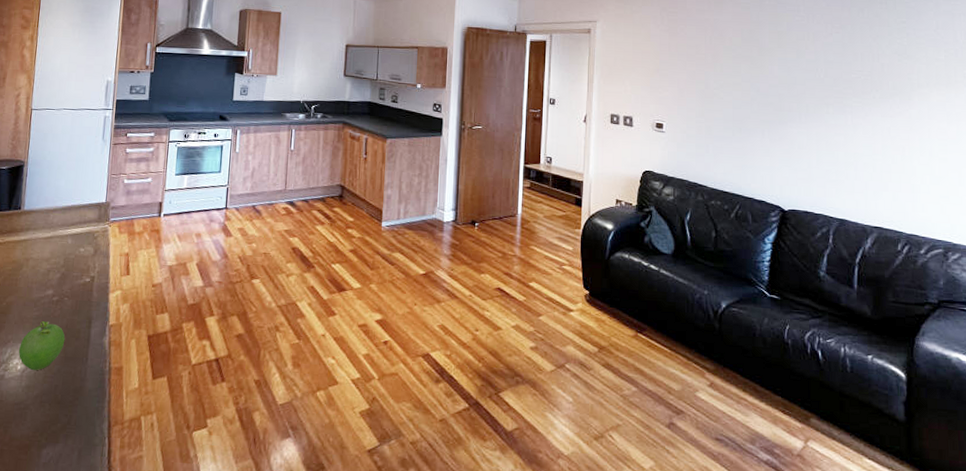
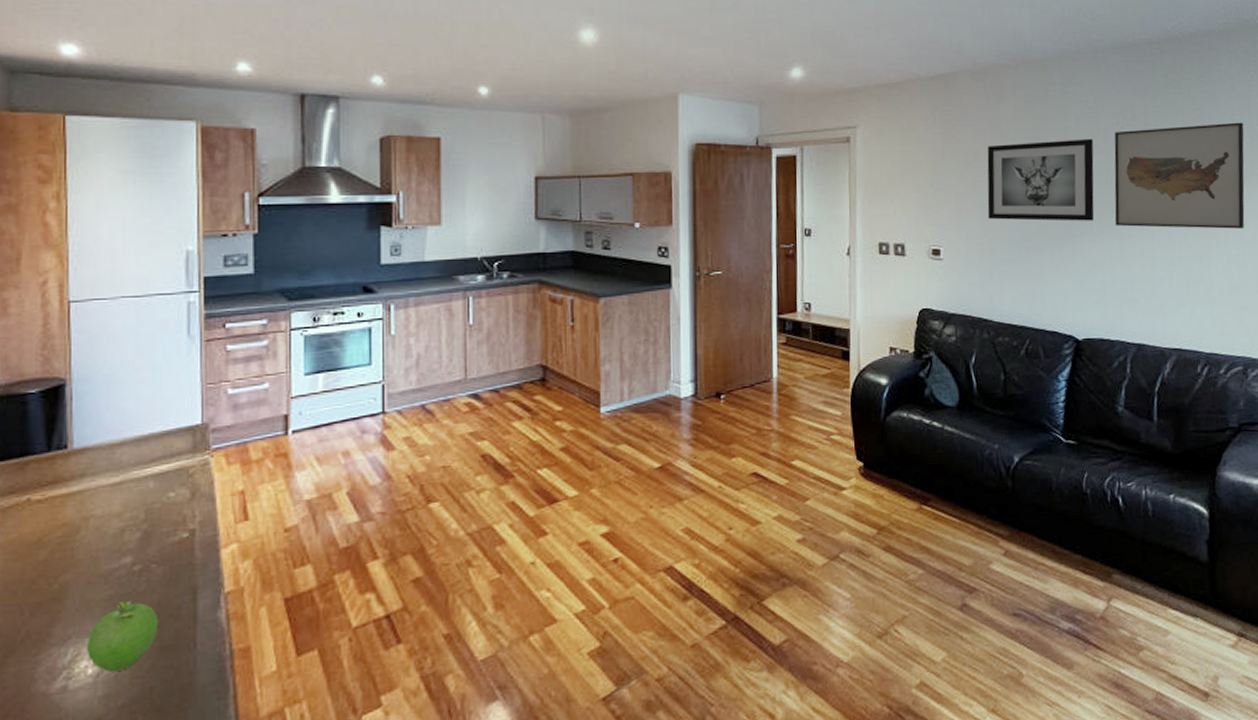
wall art: none [706,41,803,111] -> present [987,139,1094,221]
wall art: none [821,35,948,128] -> present [1114,122,1245,229]

